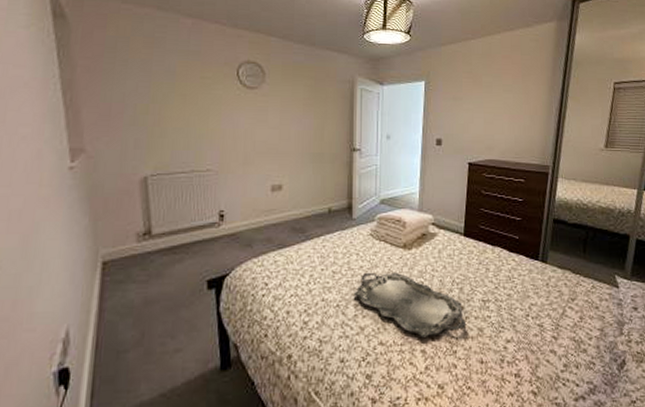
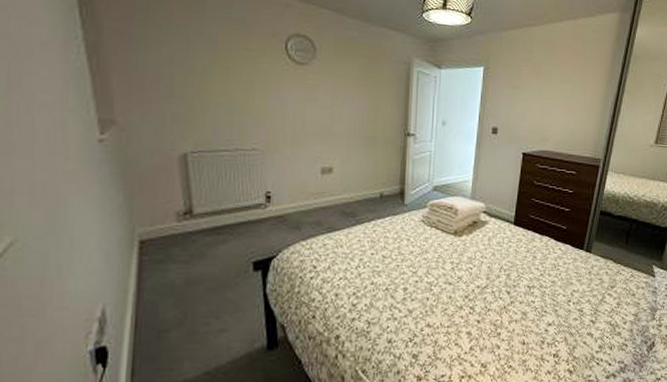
serving tray: present [353,272,467,338] -> none [403,257,512,320]

